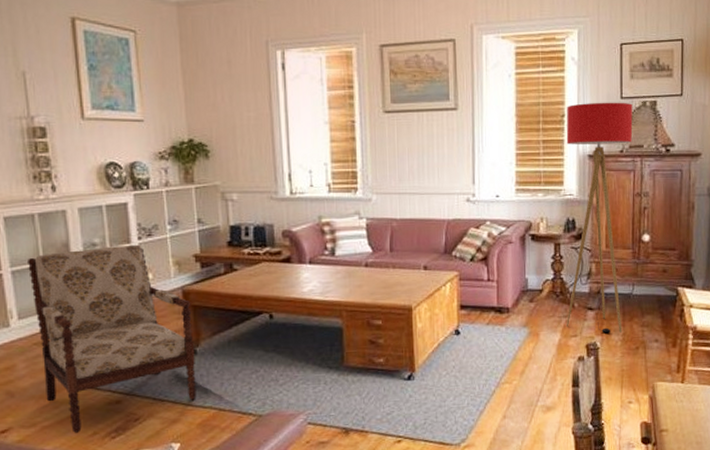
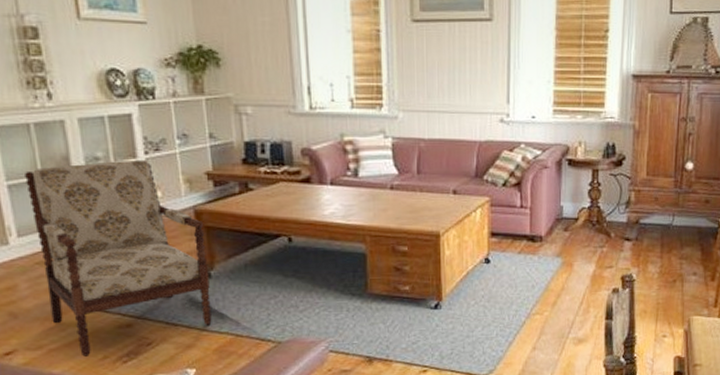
floor lamp: present [565,102,633,334] -> none [601,16,682,265]

